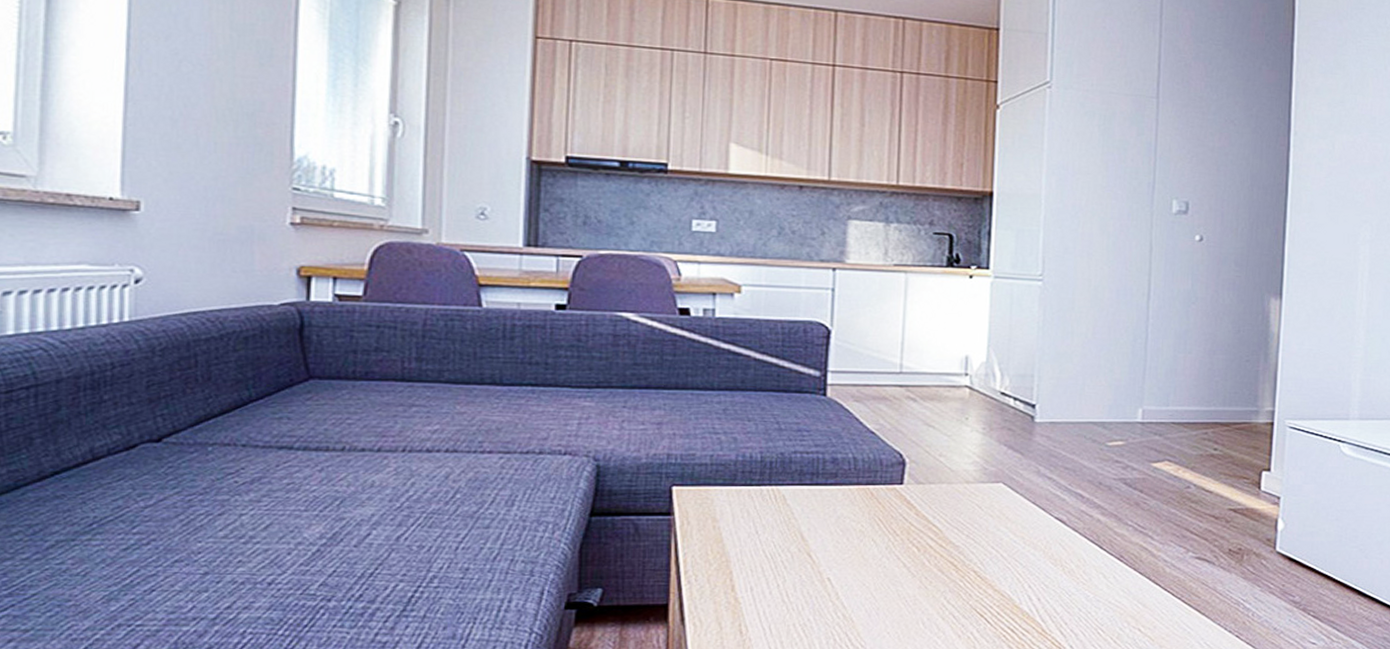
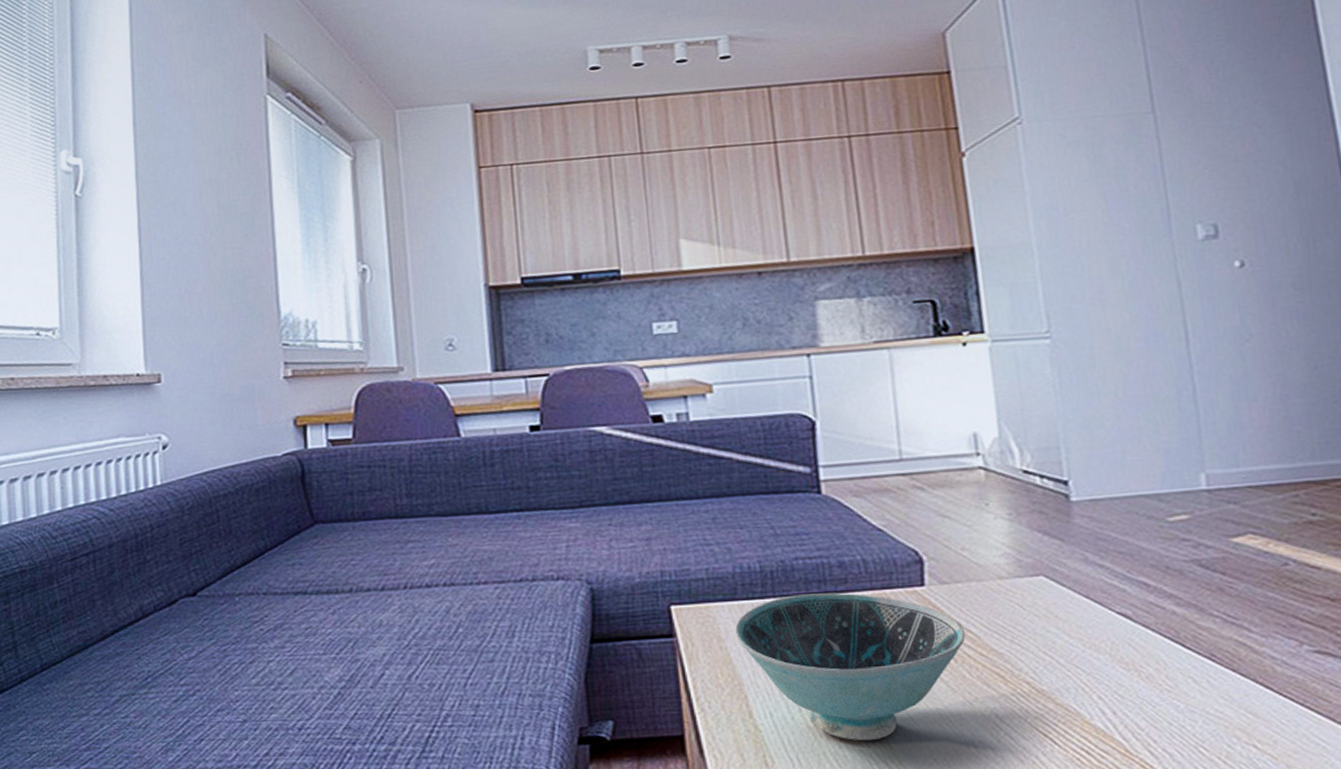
bowl: none [729,484,931,615] -> present [734,592,966,742]

